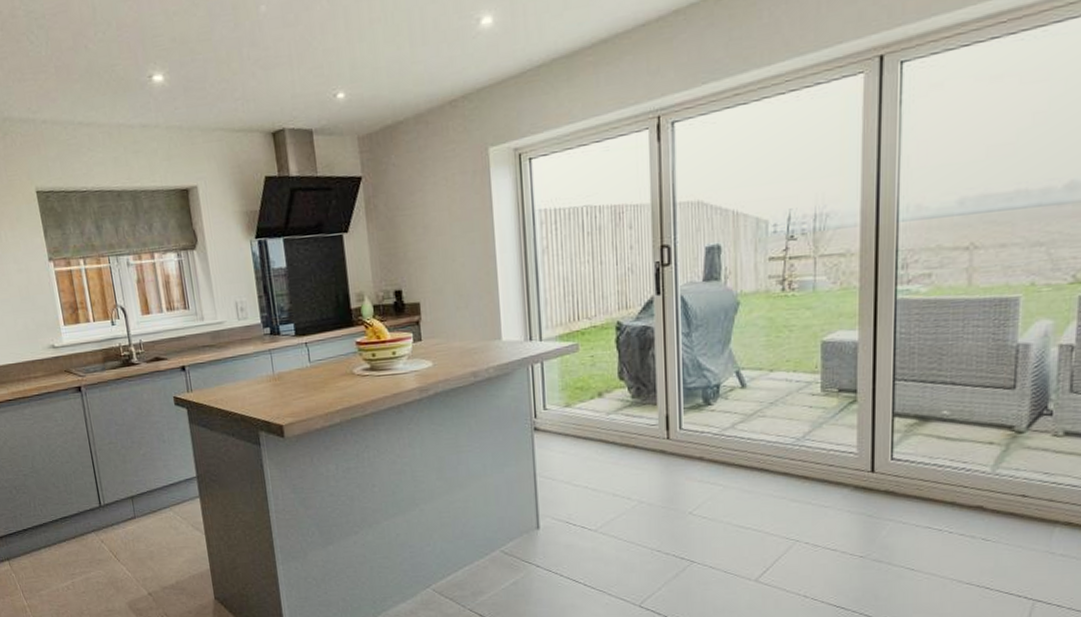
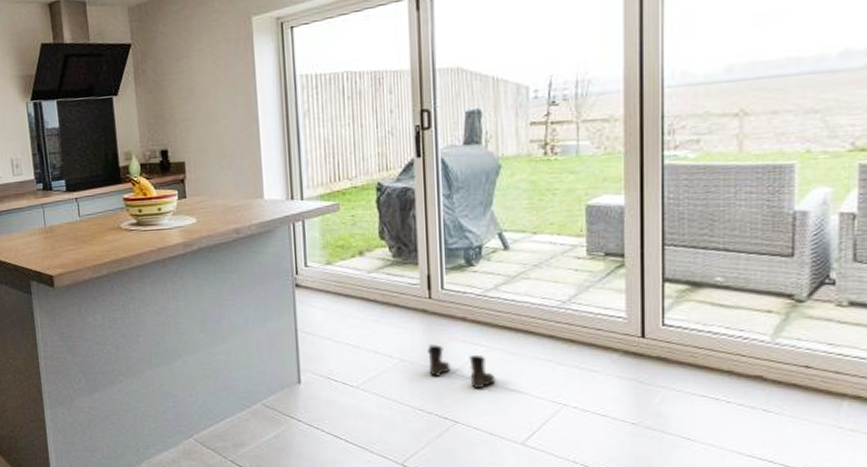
boots: none [665,485,731,528] -> present [428,344,496,389]

